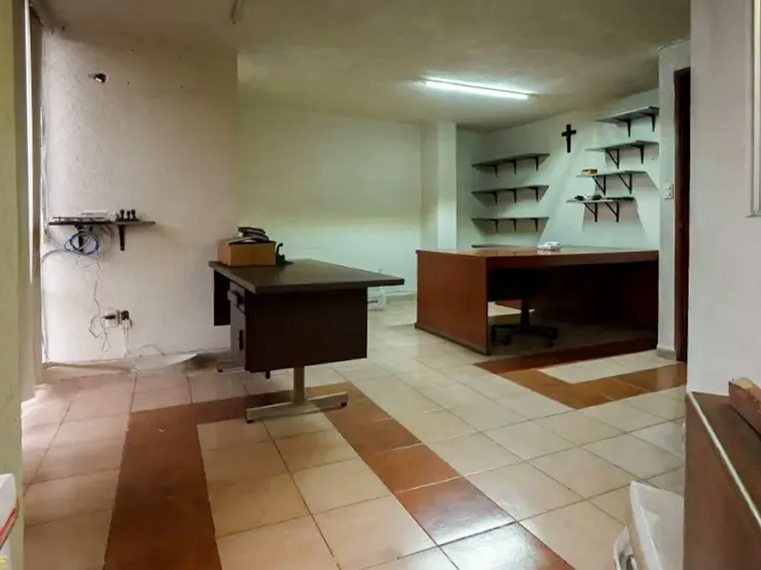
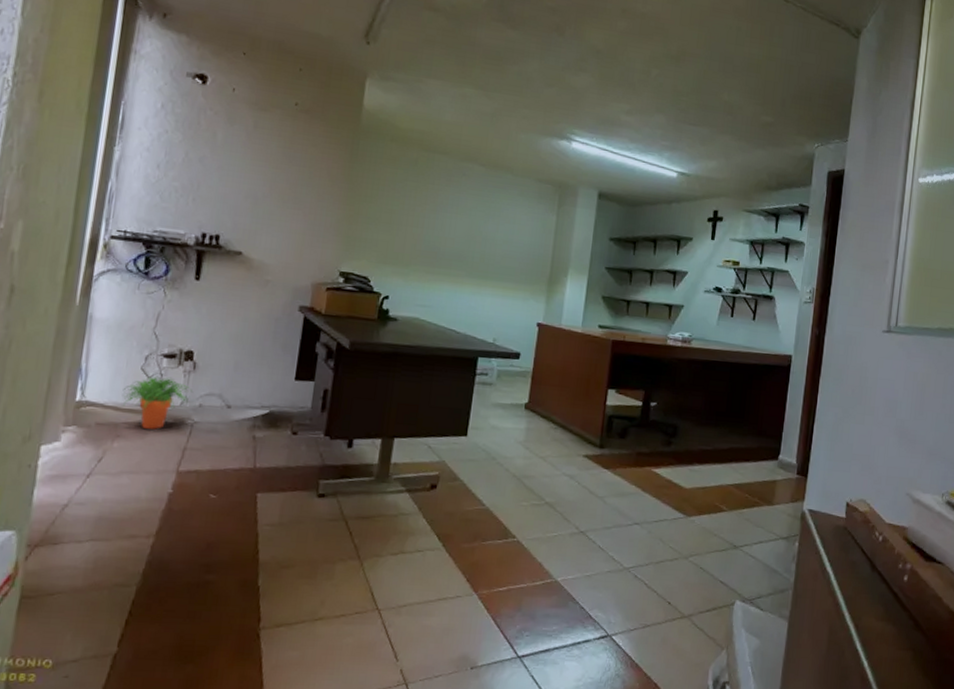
potted plant: none [77,335,132,380] -> present [122,376,192,429]

